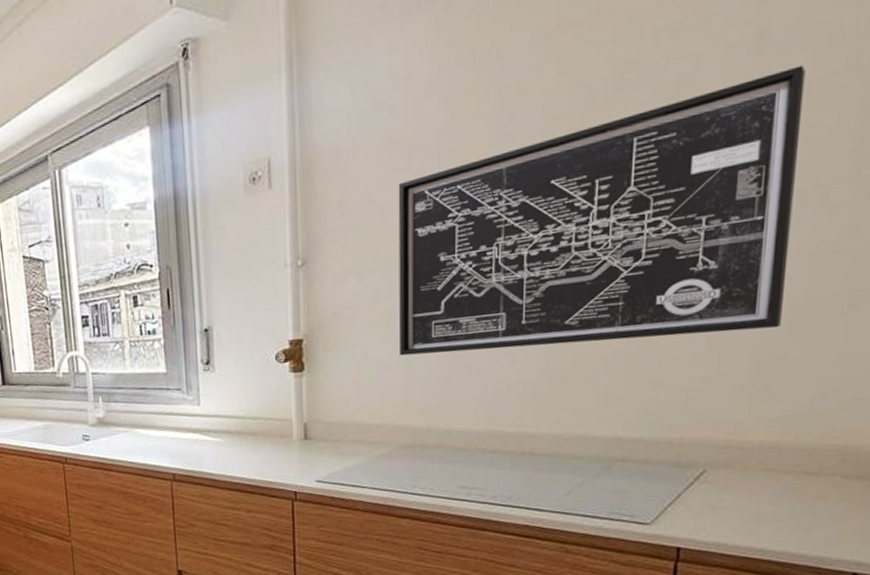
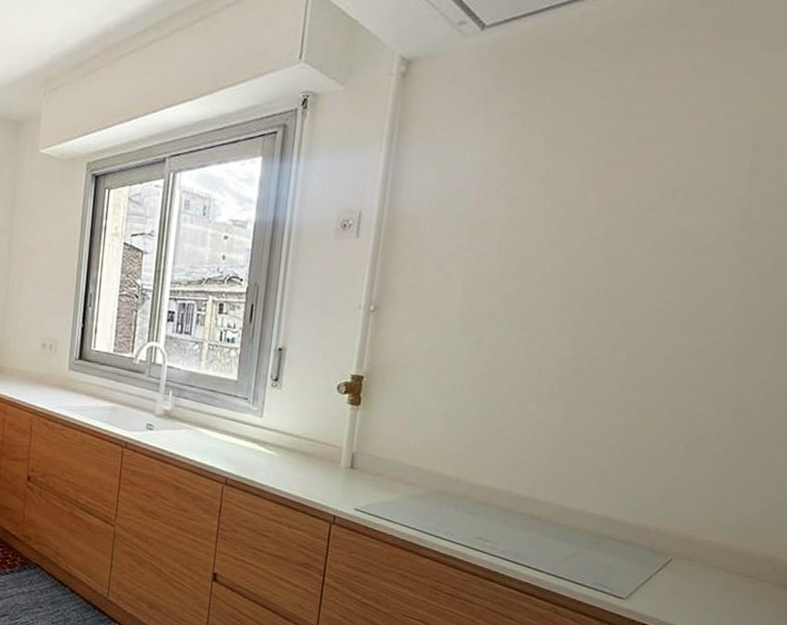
wall art: present [398,65,806,356] -> none [443,244,775,449]

